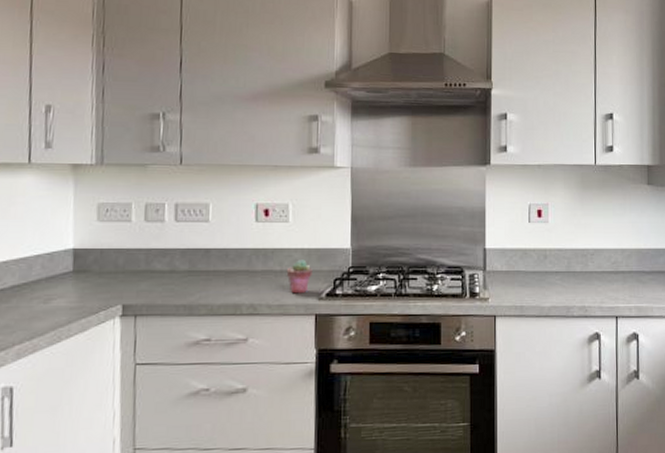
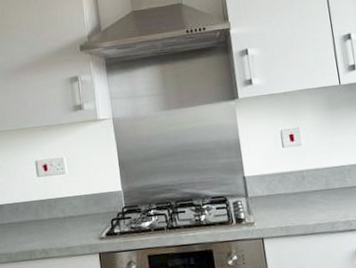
potted succulent: present [286,259,312,294] -> none [69,205,92,237]

